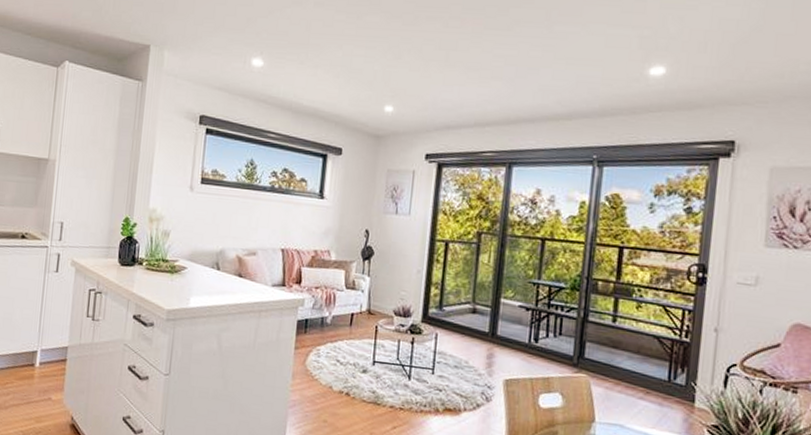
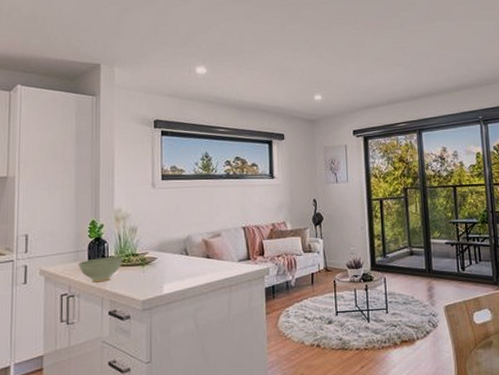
bowl: none [108,257,153,284] -> present [77,257,123,283]

